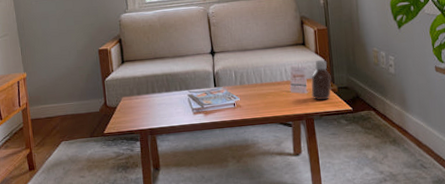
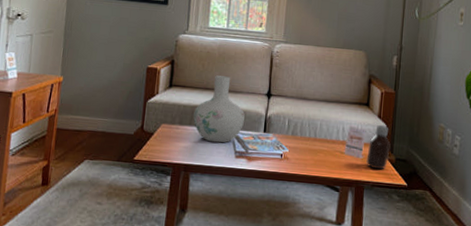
vase: none [148,43,195,105] -> present [193,75,245,143]

